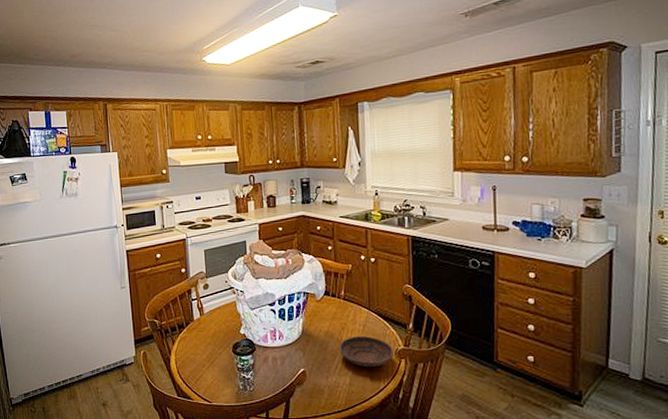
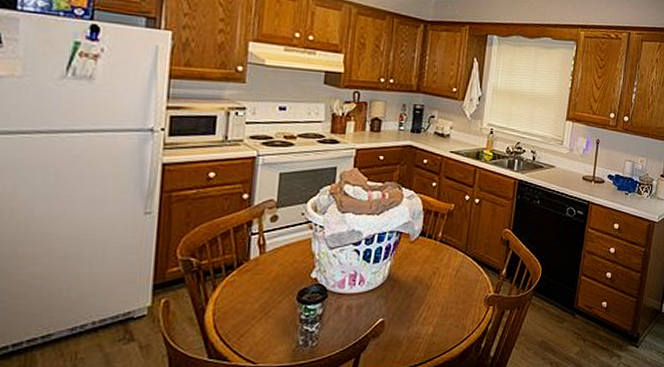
bowl: present [339,336,394,368] -> none [426,282,483,316]

